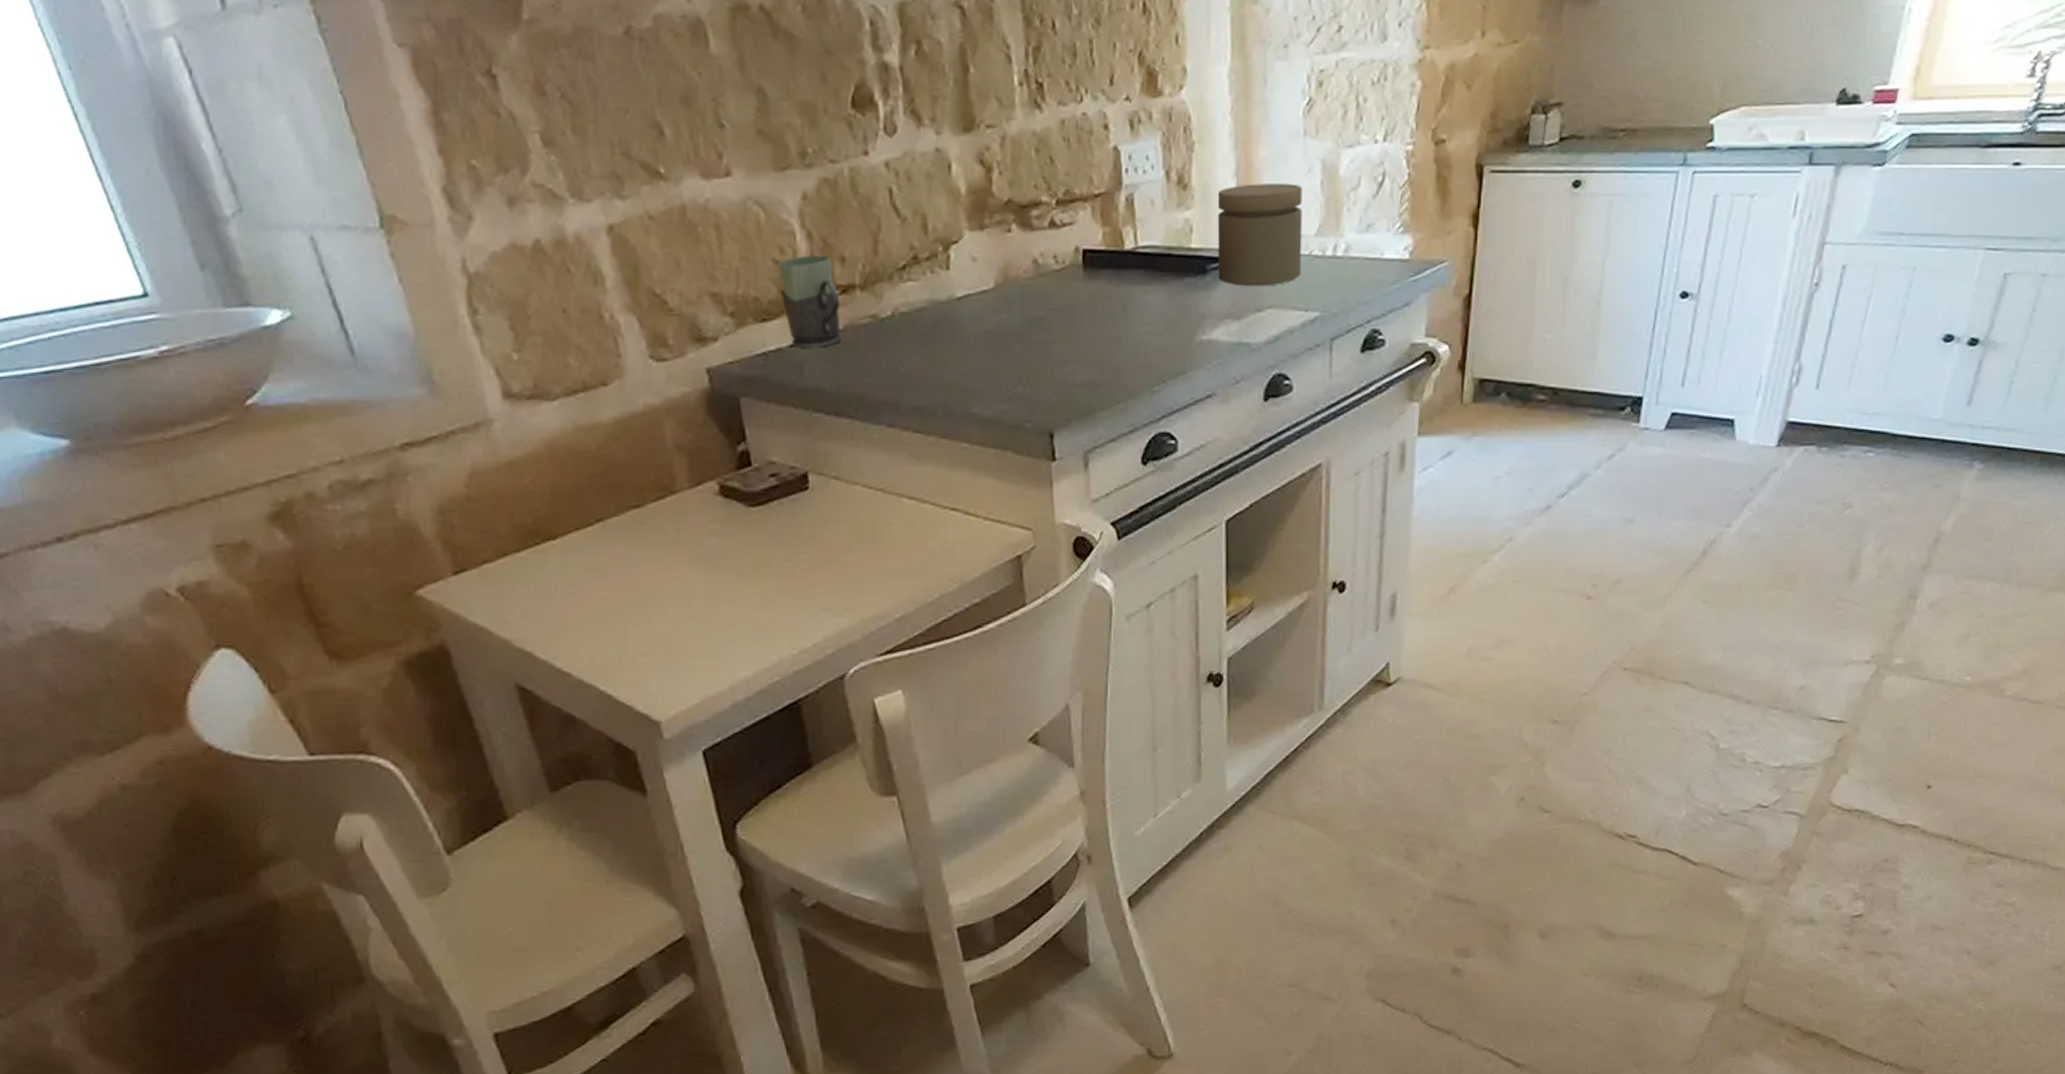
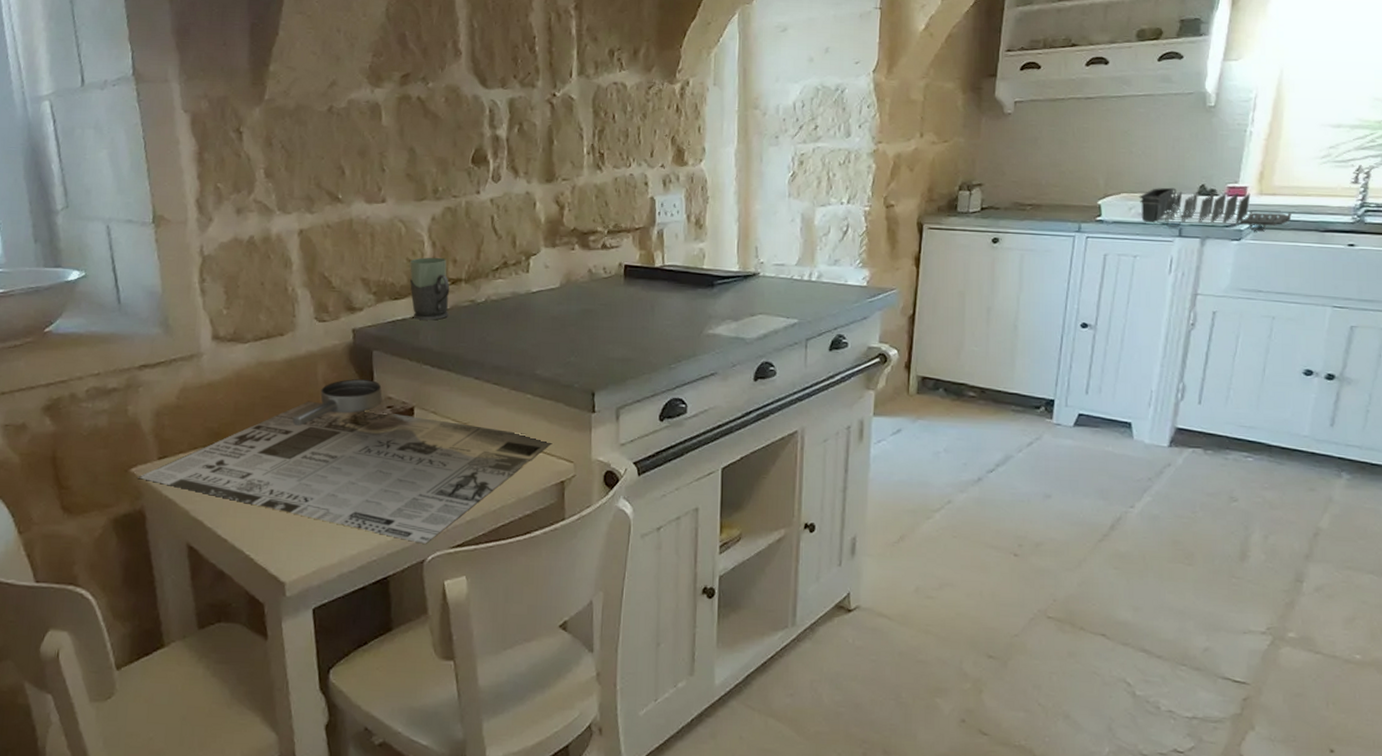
newspaper: none [429,440,1000,654] -> present [138,379,551,544]
jar: present [1217,183,1302,287] -> none [722,227,787,299]
dish rack: none [1762,95,1950,153] -> present [1139,187,1292,230]

